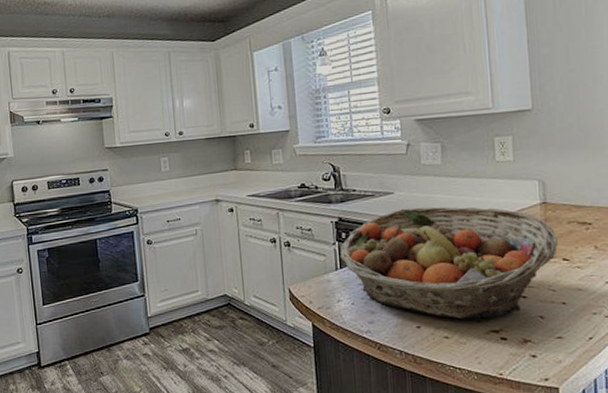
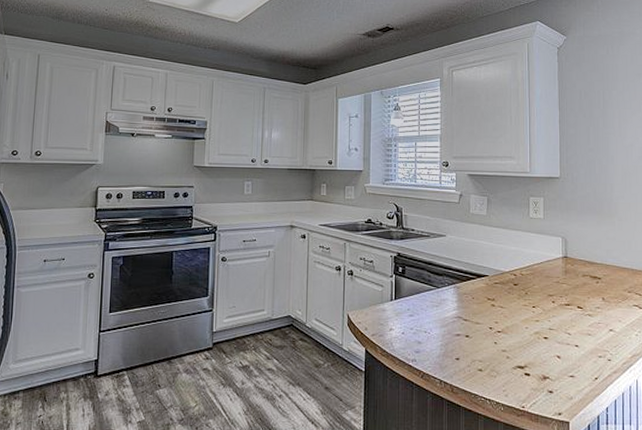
fruit basket: present [340,206,558,319] -> none [396,250,574,355]

